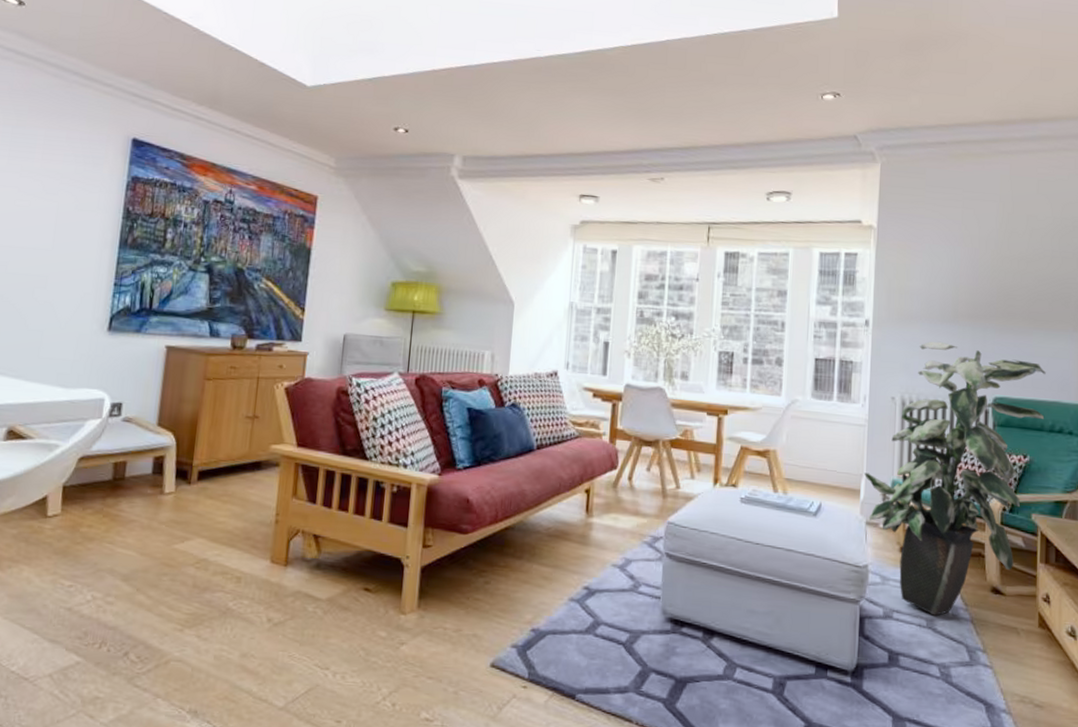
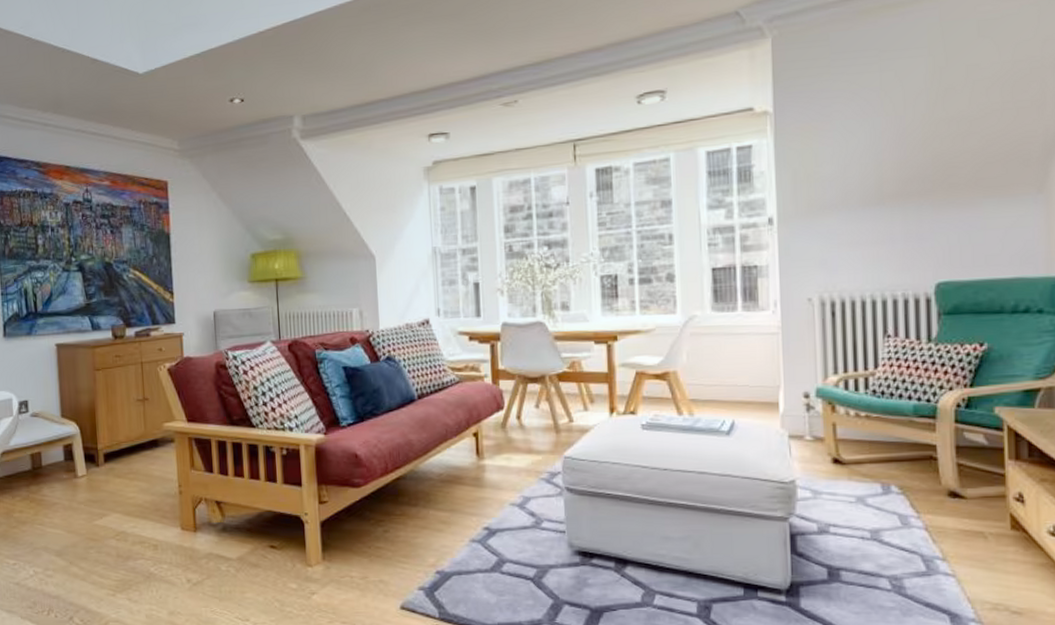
indoor plant: present [863,341,1046,616] -> none [781,229,1005,527]

